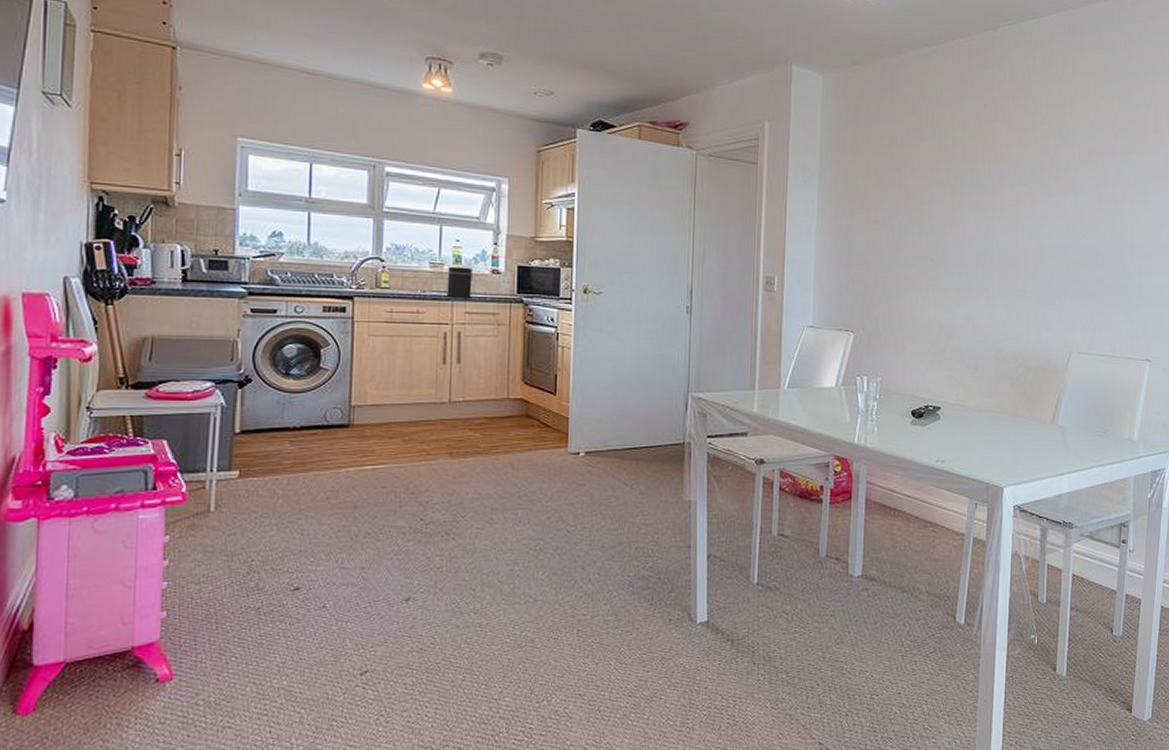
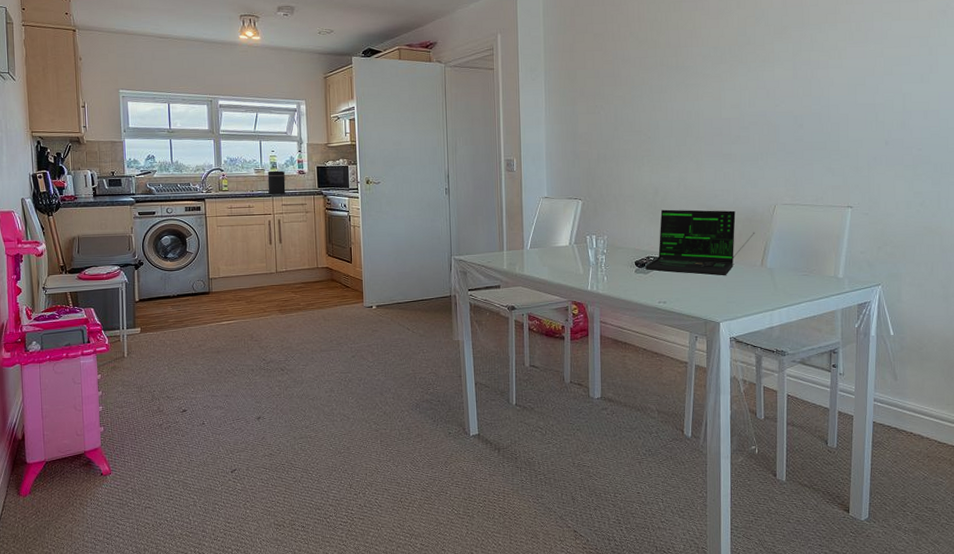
laptop: none [923,350,1047,432] -> present [645,209,755,275]

